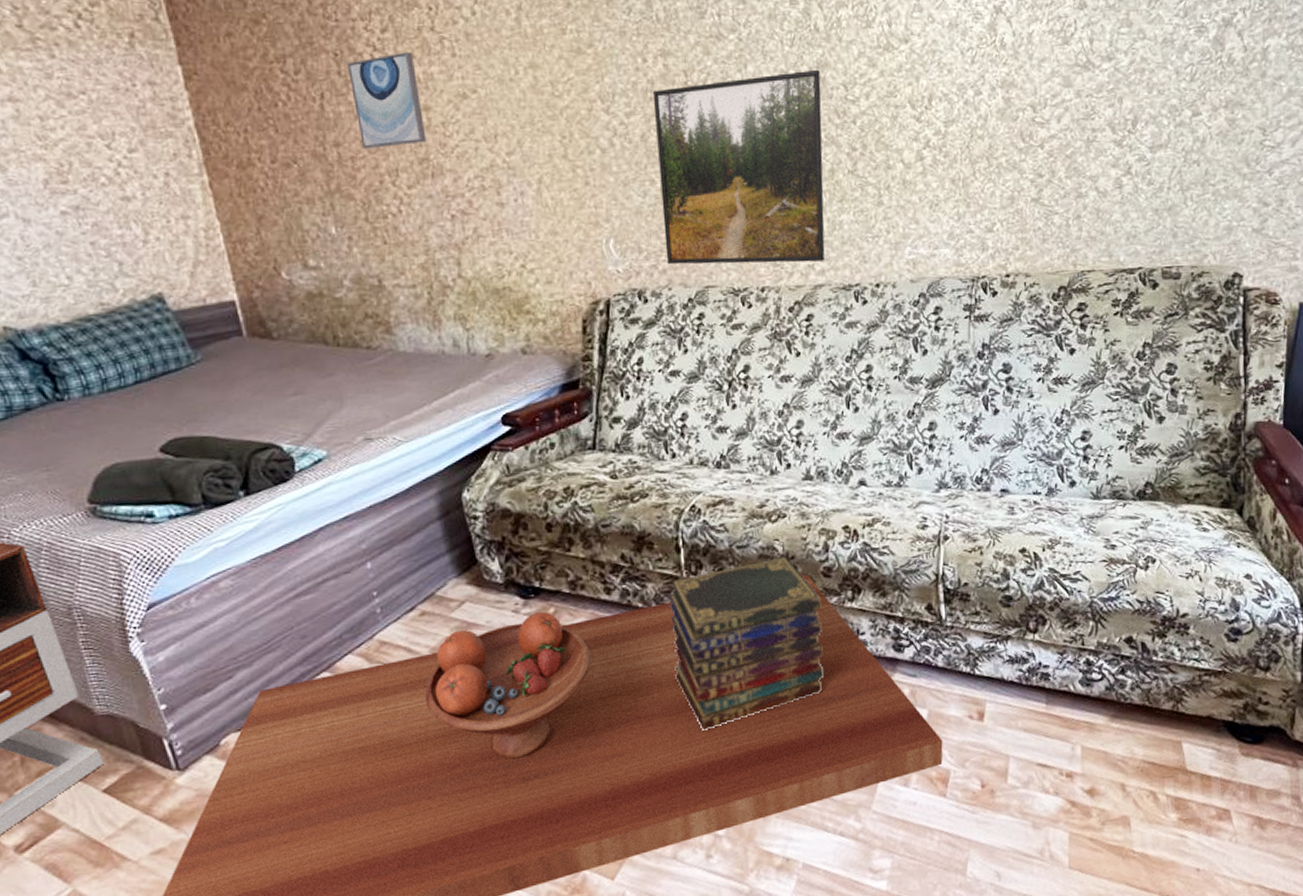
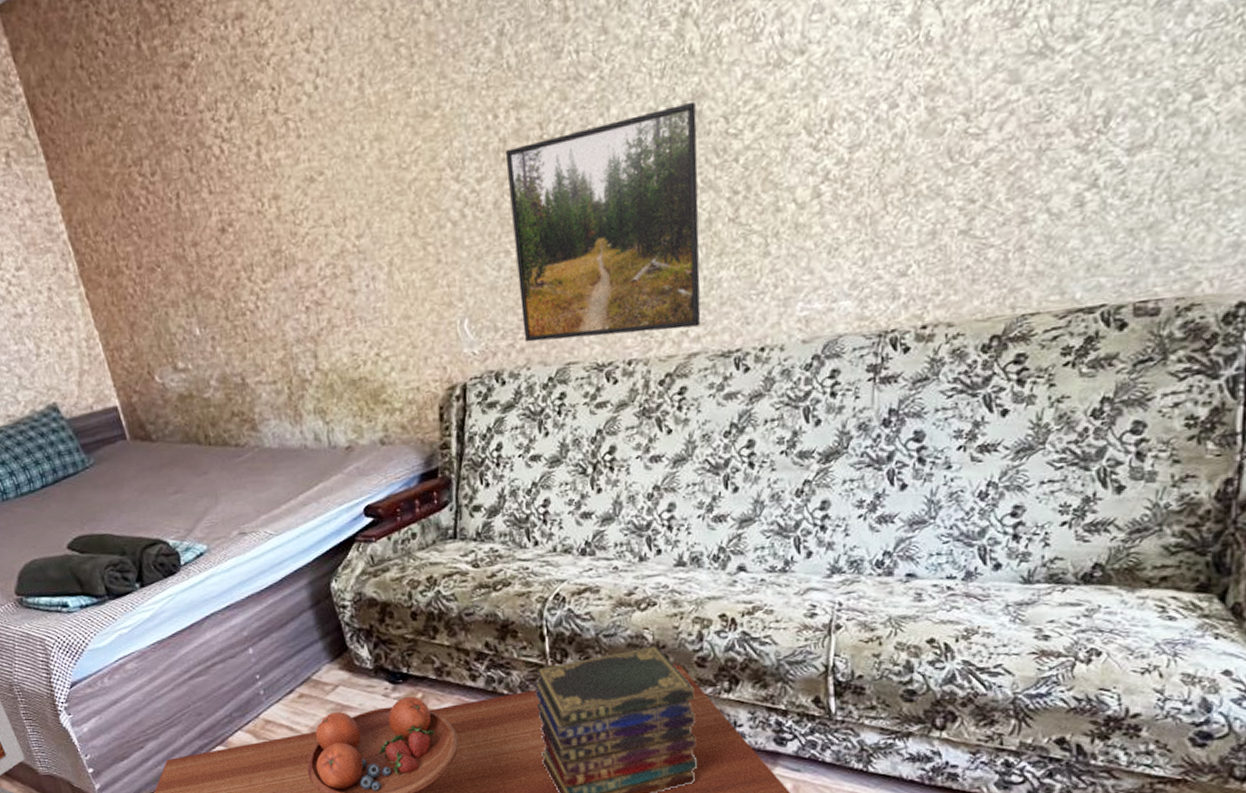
wall art: present [347,52,427,149] -> none [198,138,278,246]

